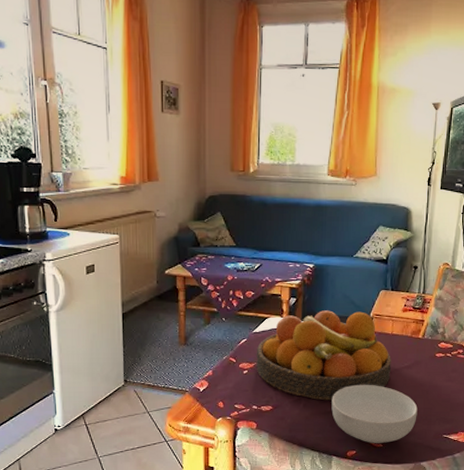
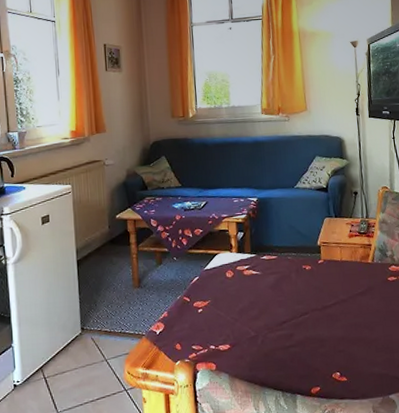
fruit bowl: present [256,310,391,401] -> none [209,240,346,335]
cereal bowl: present [331,384,418,443] -> none [289,314,379,378]

